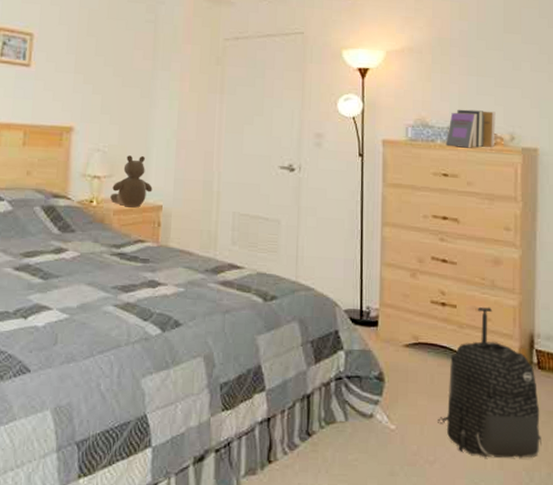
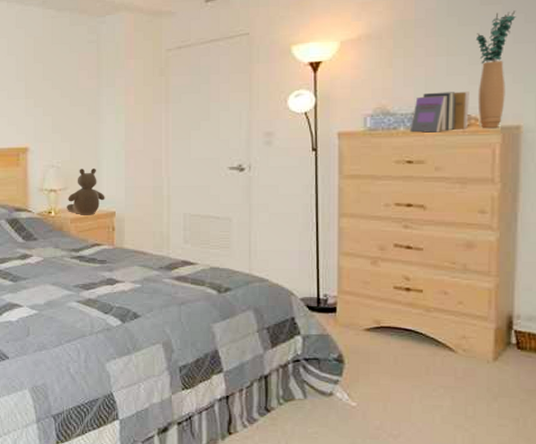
suitcase: present [438,306,541,459] -> none [402,290,520,434]
vase: none [500,41,532,149] -> present [475,10,516,129]

